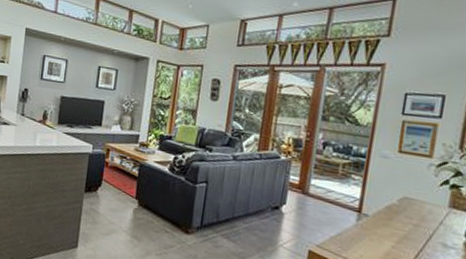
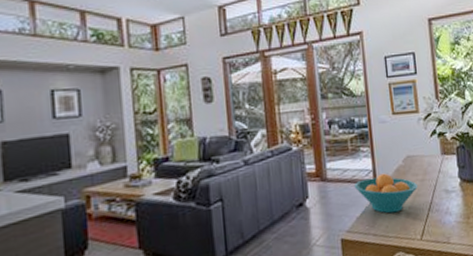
fruit bowl: none [335,204,410,247] -> present [354,173,419,214]

